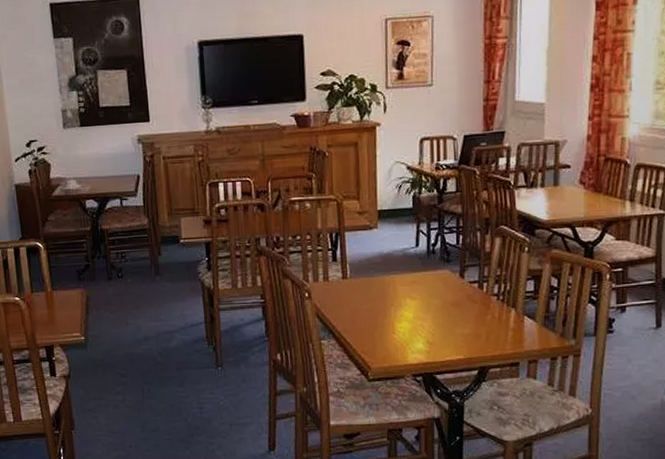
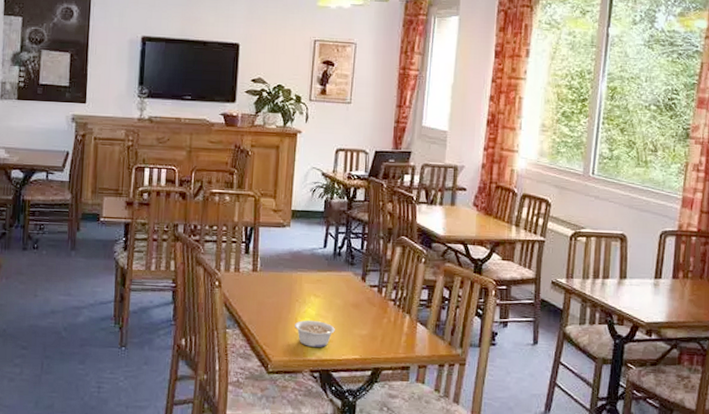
legume: none [392,324,435,351] -> present [295,320,335,347]

